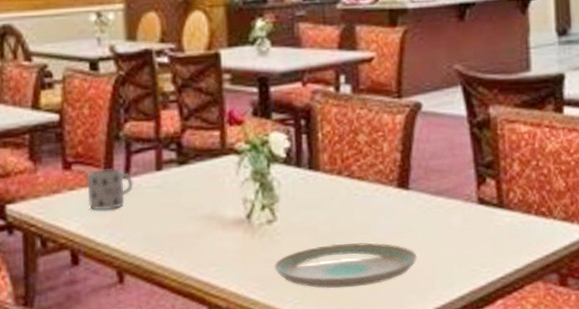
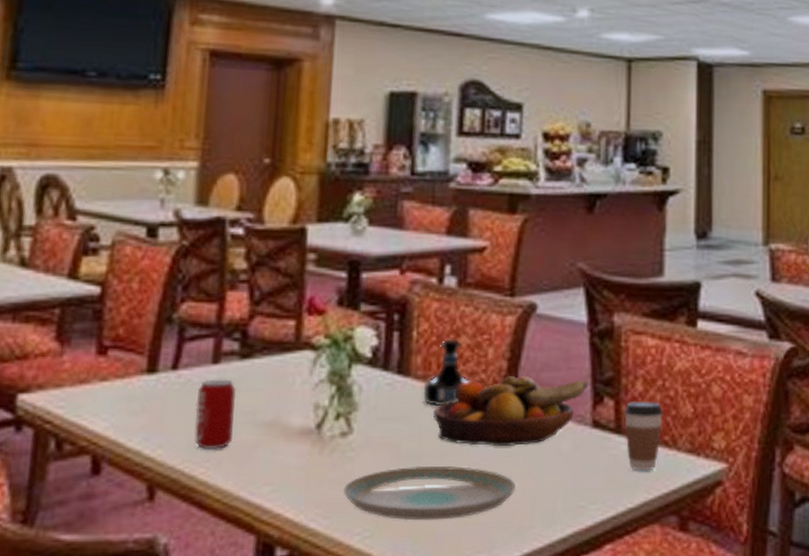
mug: present [87,168,133,211] -> none [122,357,183,408]
beverage can: none [147,182,180,241] -> present [194,379,237,450]
tequila bottle: none [331,137,371,195] -> present [423,339,471,407]
fruit bowl: none [342,164,472,225] -> present [434,375,589,446]
coffee cup: none [505,179,539,239] -> present [624,400,663,471]

